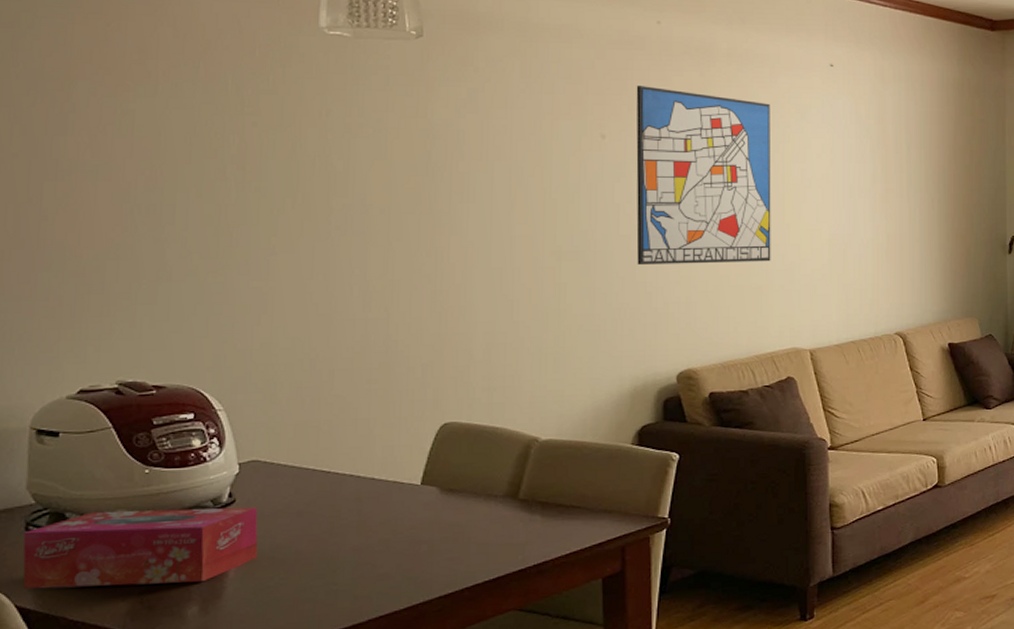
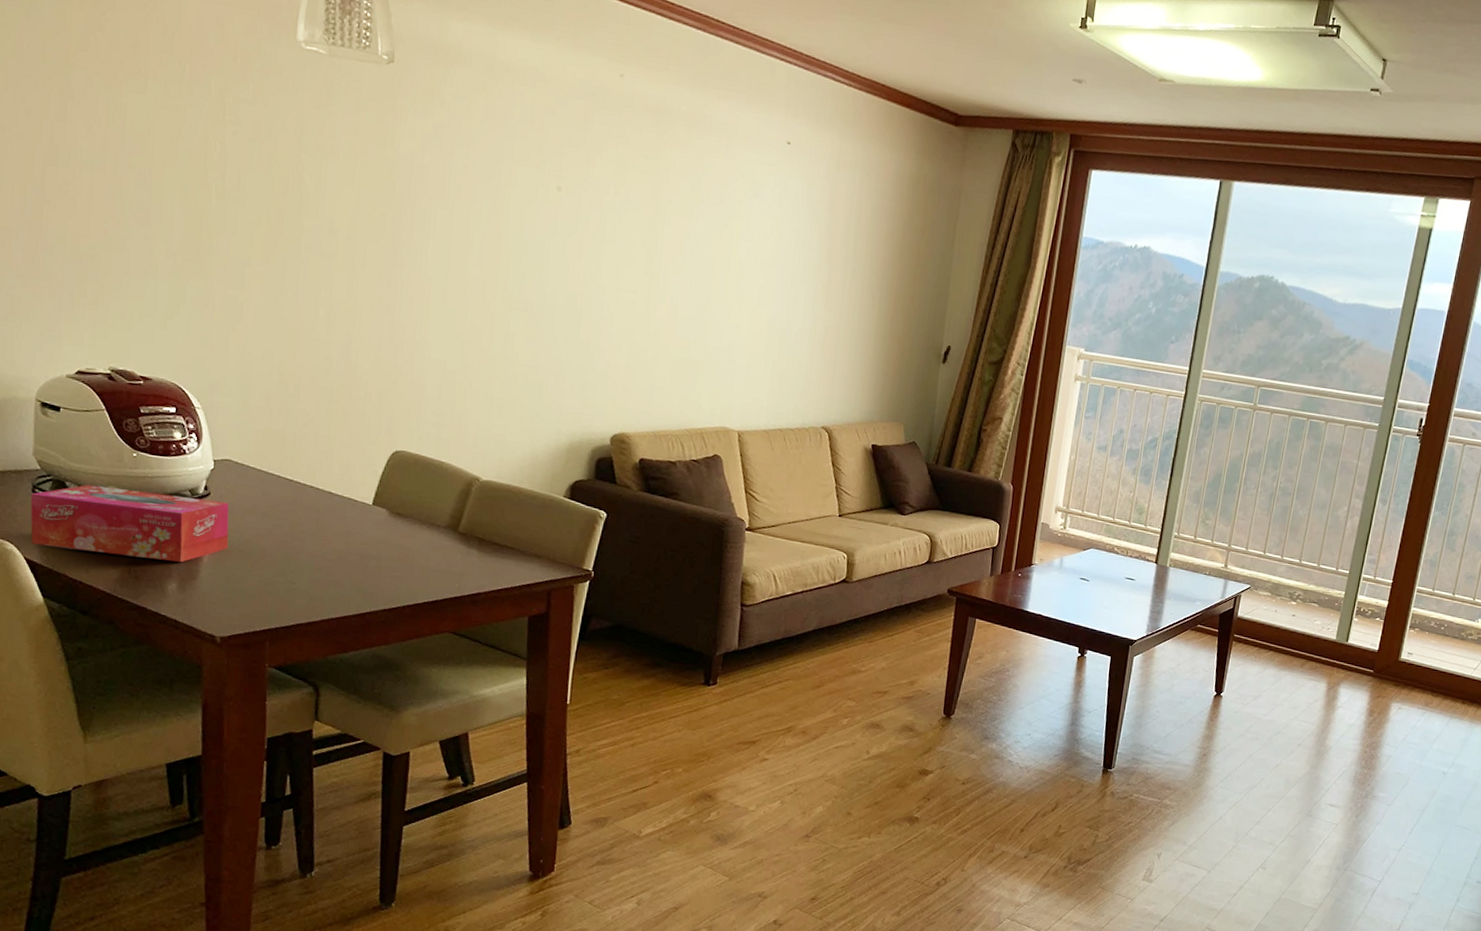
wall art: present [636,86,771,264] -> none [582,140,724,338]

